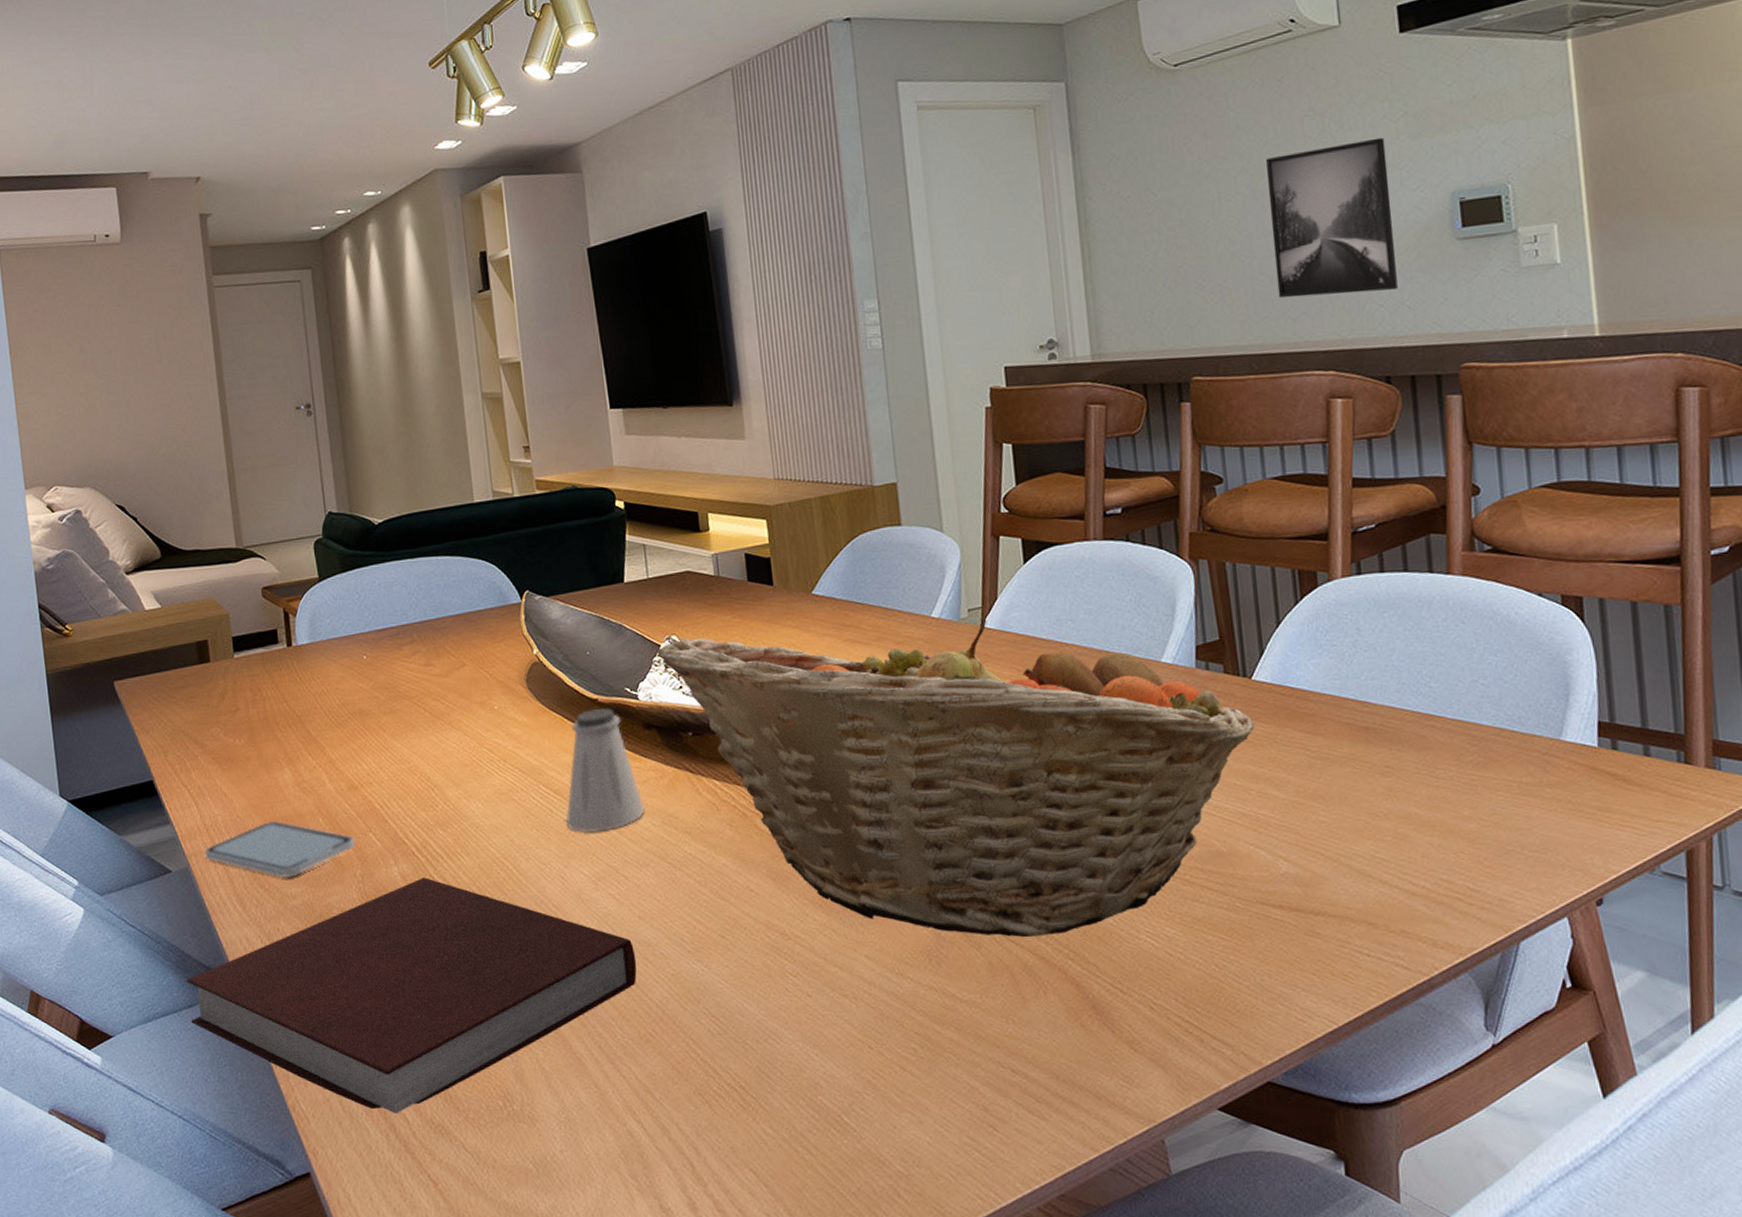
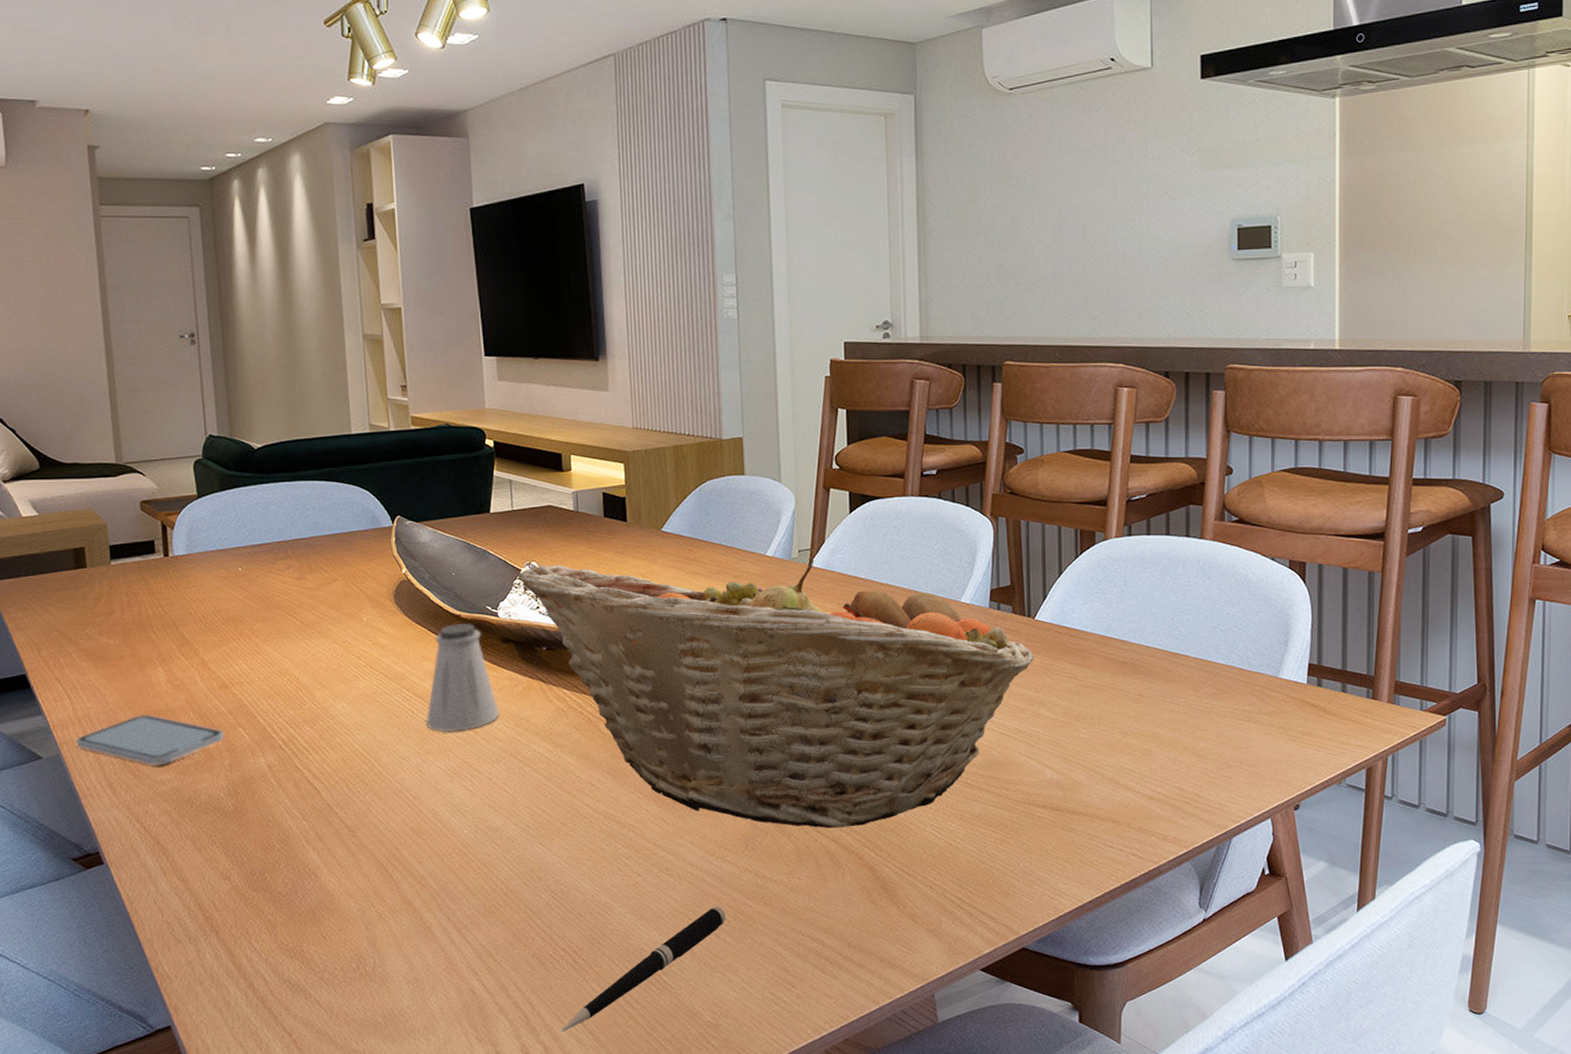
notebook: present [187,877,637,1114] -> none [55,768,485,974]
pen: none [732,1032,912,1183] -> present [561,906,726,1032]
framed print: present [1266,137,1398,298] -> none [1080,168,1182,299]

